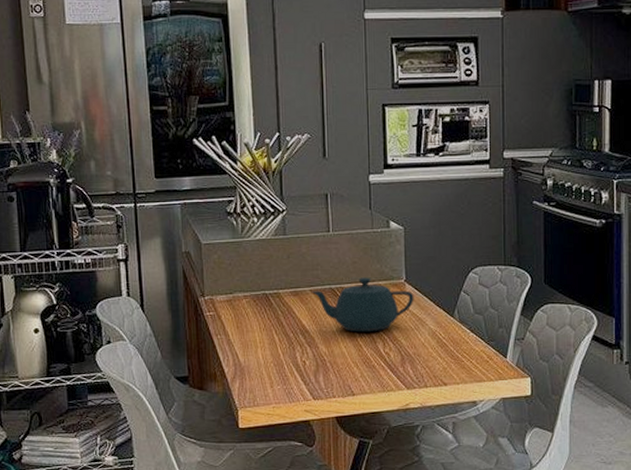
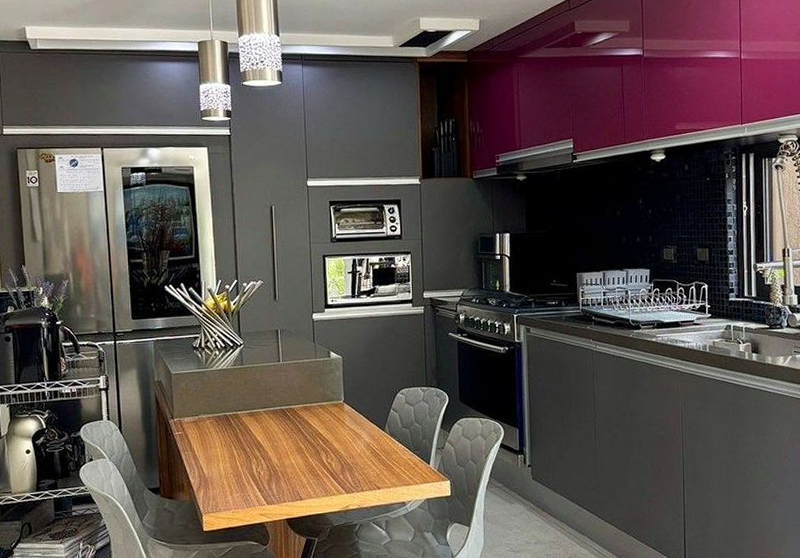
teapot: present [311,277,414,332] -> none [264,399,352,446]

